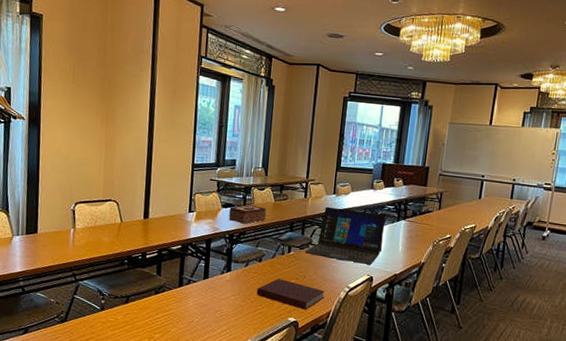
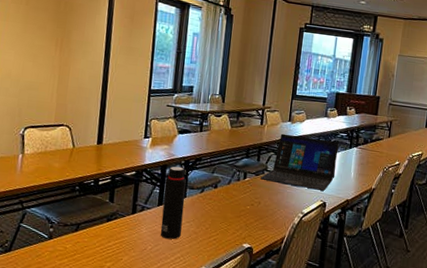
water bottle: none [206,240,231,312] -> present [160,166,186,239]
tissue box: present [228,205,267,224] -> none [185,131,223,150]
notebook: present [256,278,325,310] -> none [211,204,280,236]

